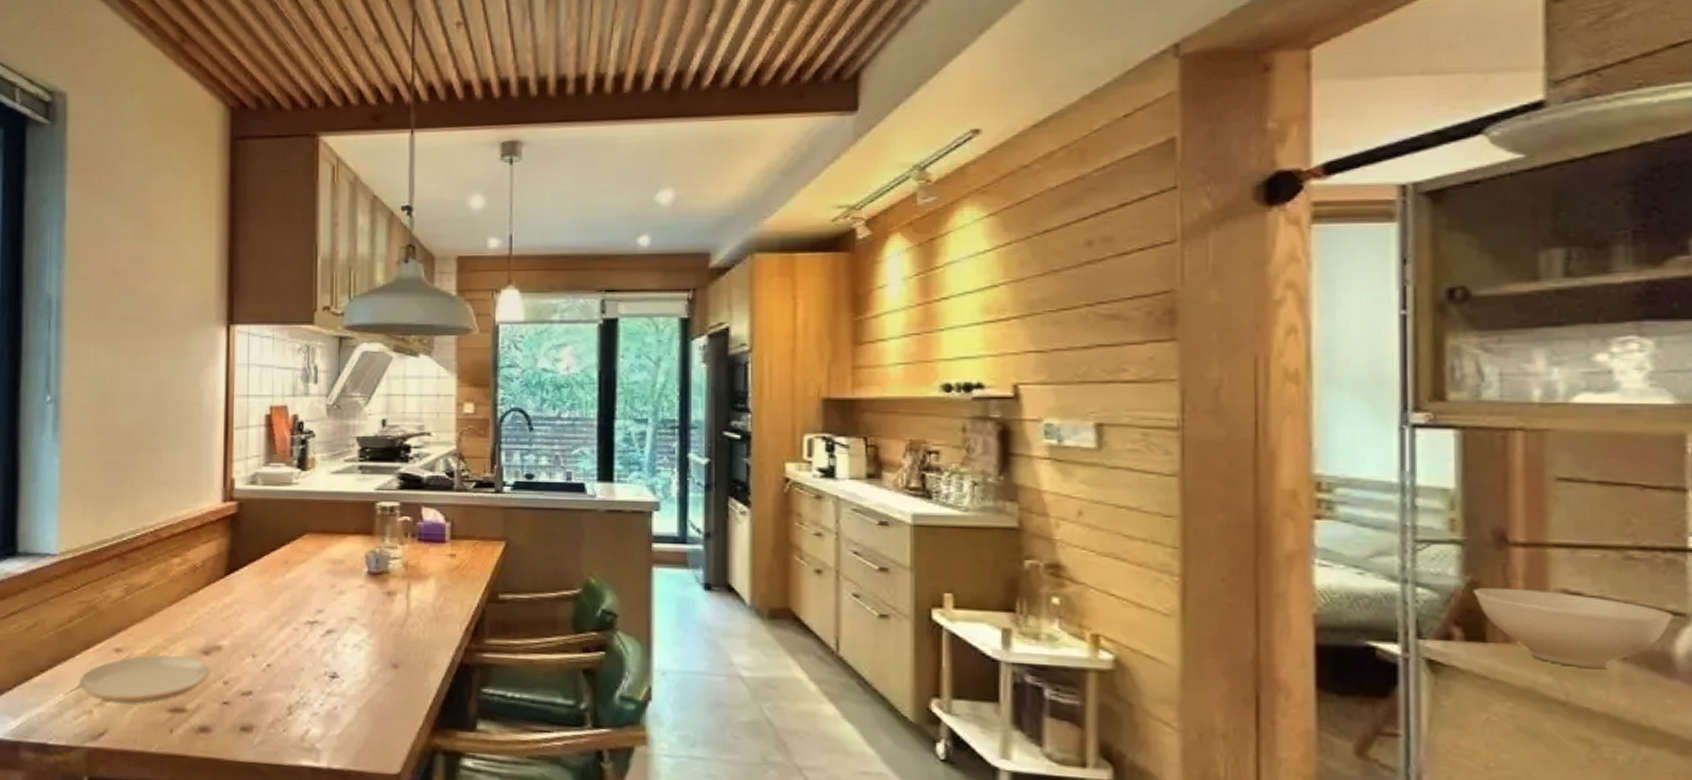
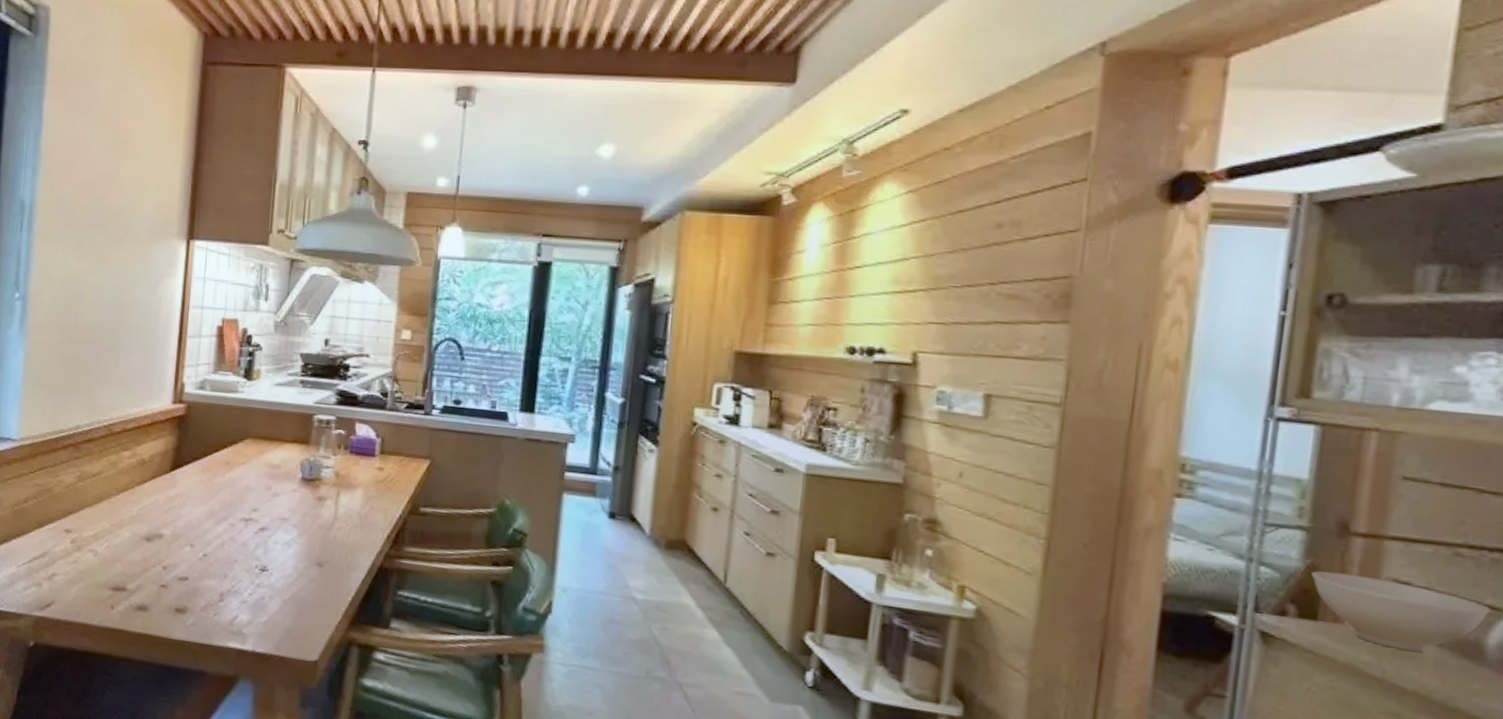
plate: present [79,654,211,704] -> none [30,537,152,580]

